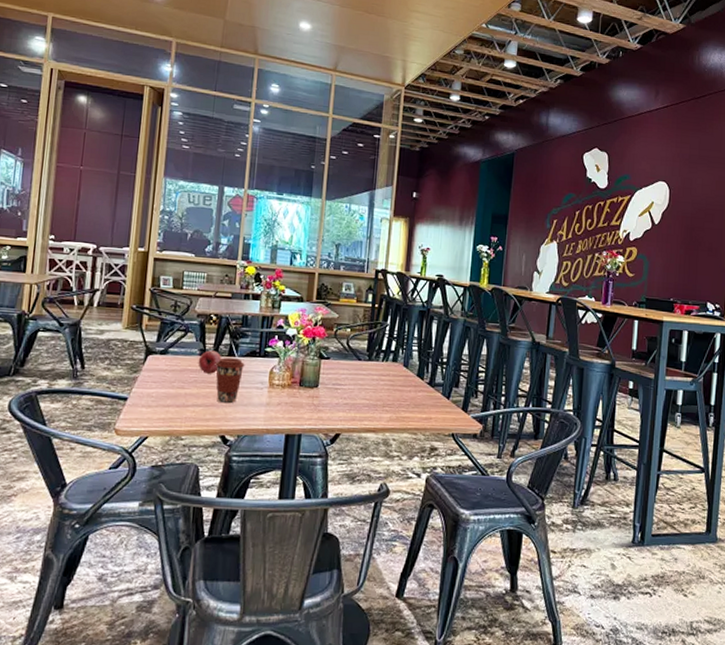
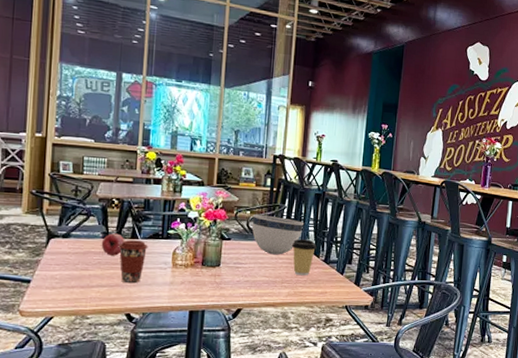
bowl: none [352,332,408,376] -> present [252,214,305,255]
coffee cup: none [393,360,421,400] -> present [291,239,317,276]

